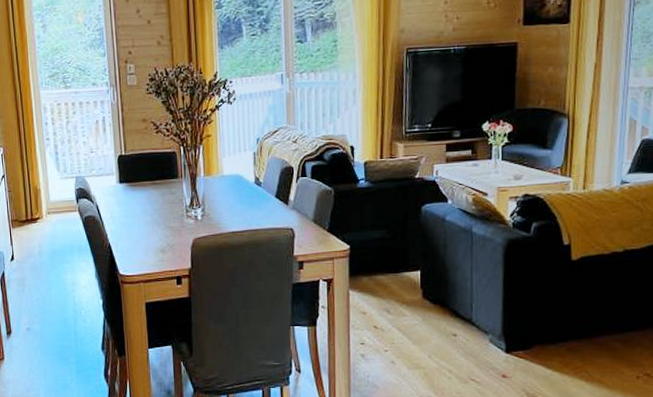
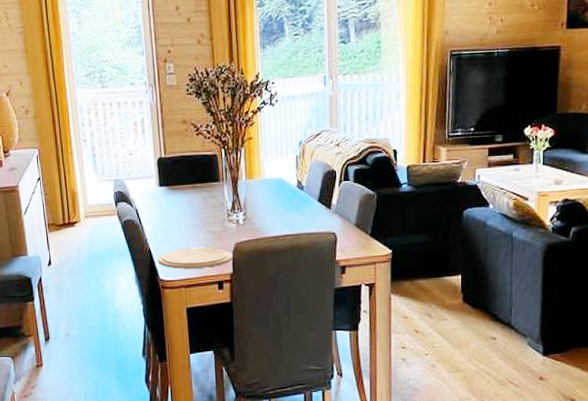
plate: none [117,242,191,264] -> present [157,247,233,269]

